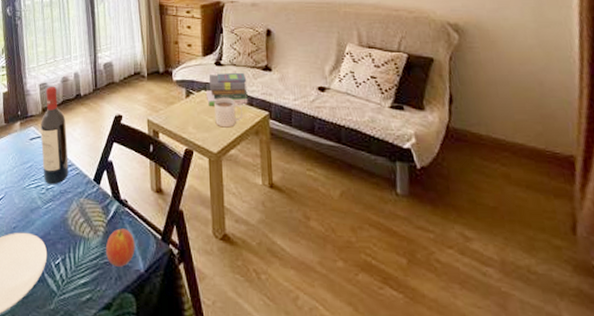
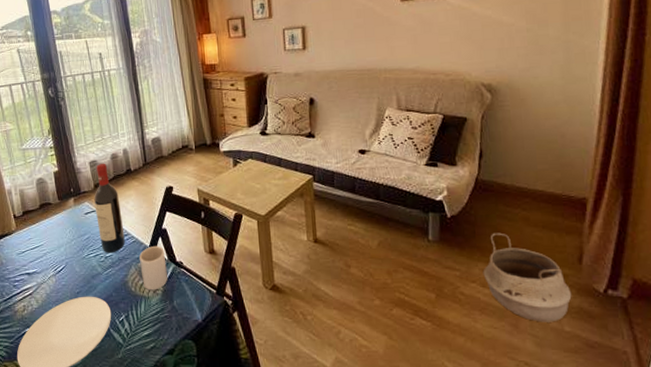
cup: none [82,179,110,231] -> present [139,245,168,290]
fruit: present [106,228,135,267] -> none [165,286,193,319]
books: present [205,72,248,106] -> none [252,140,293,173]
mug: present [213,97,244,128] -> none [260,164,289,192]
woven basket: none [460,190,568,306] -> present [483,232,572,322]

